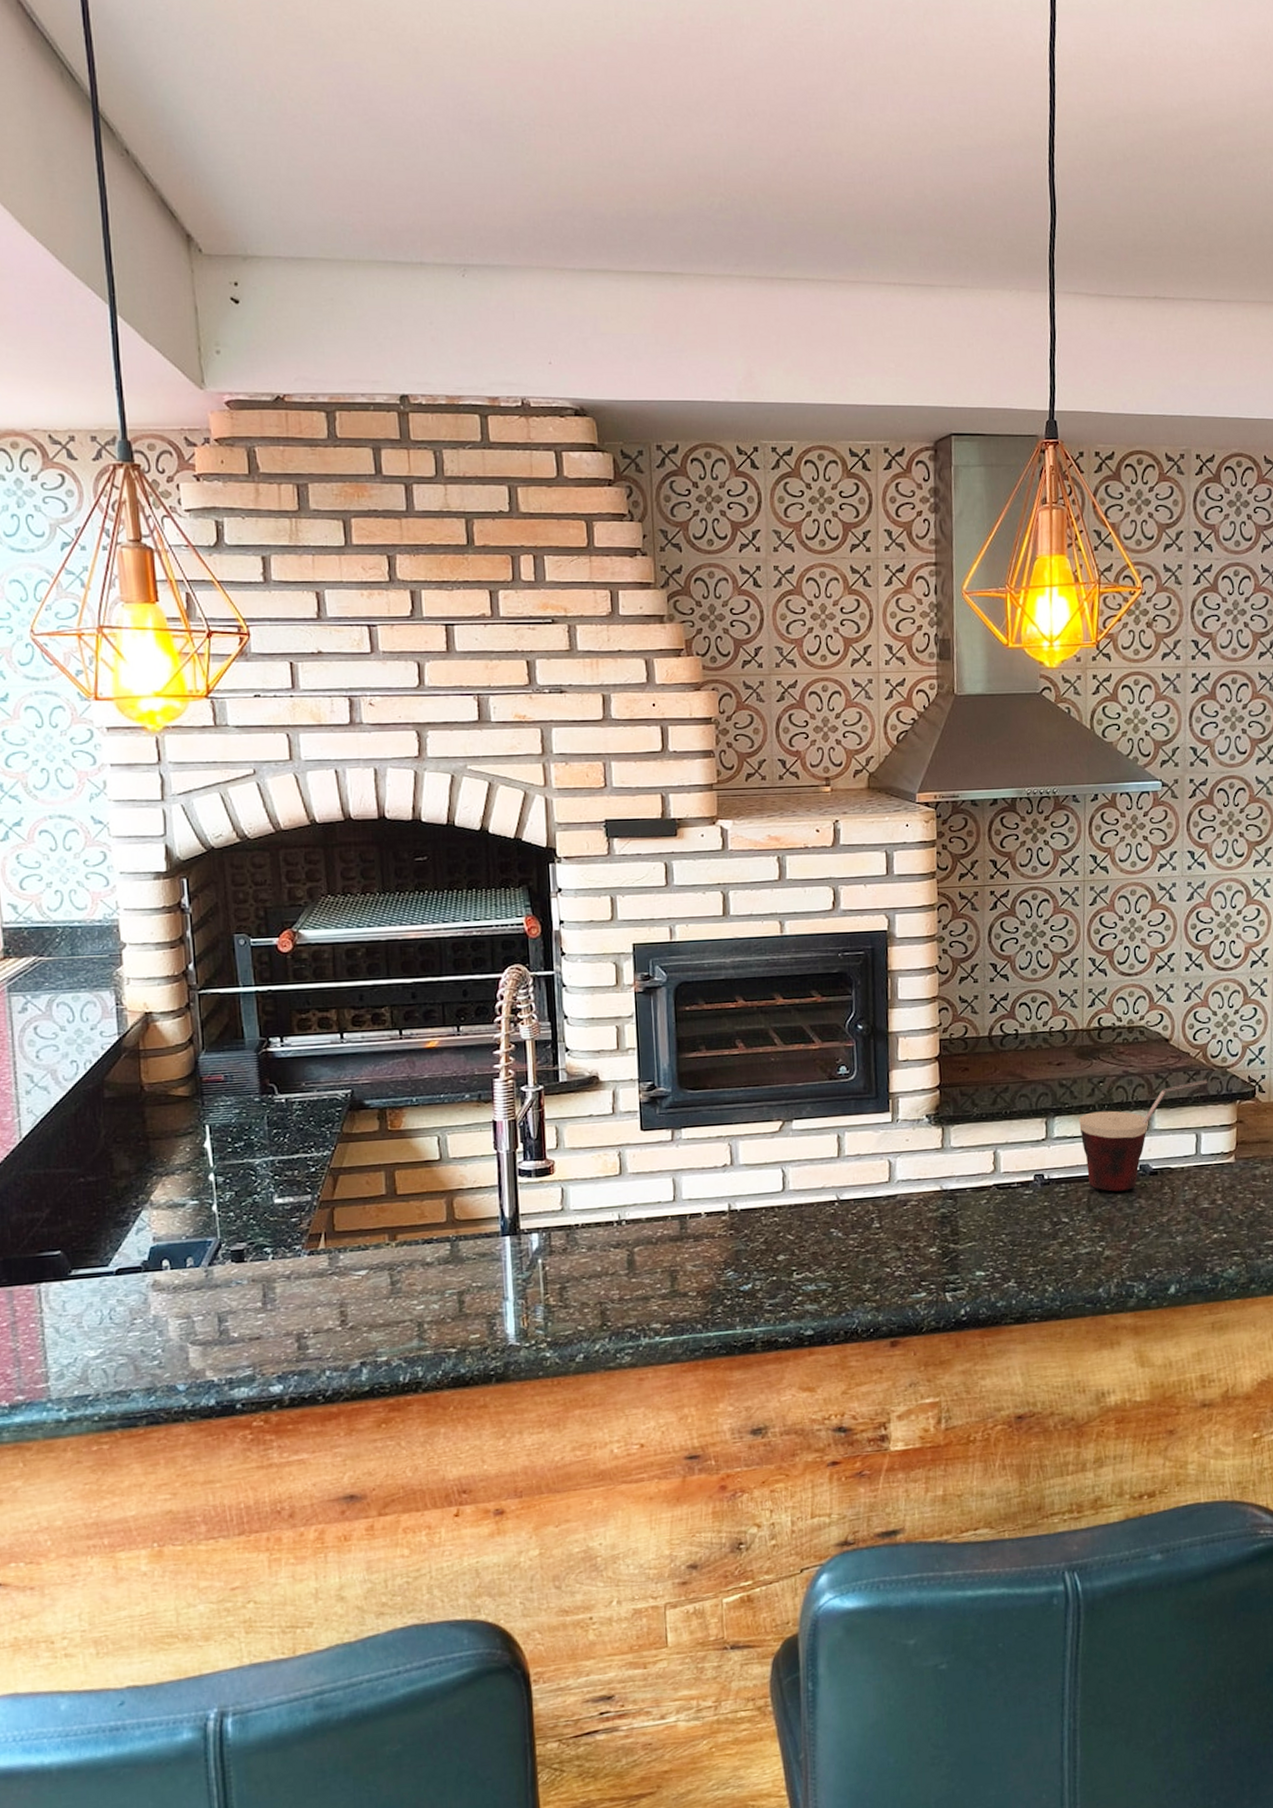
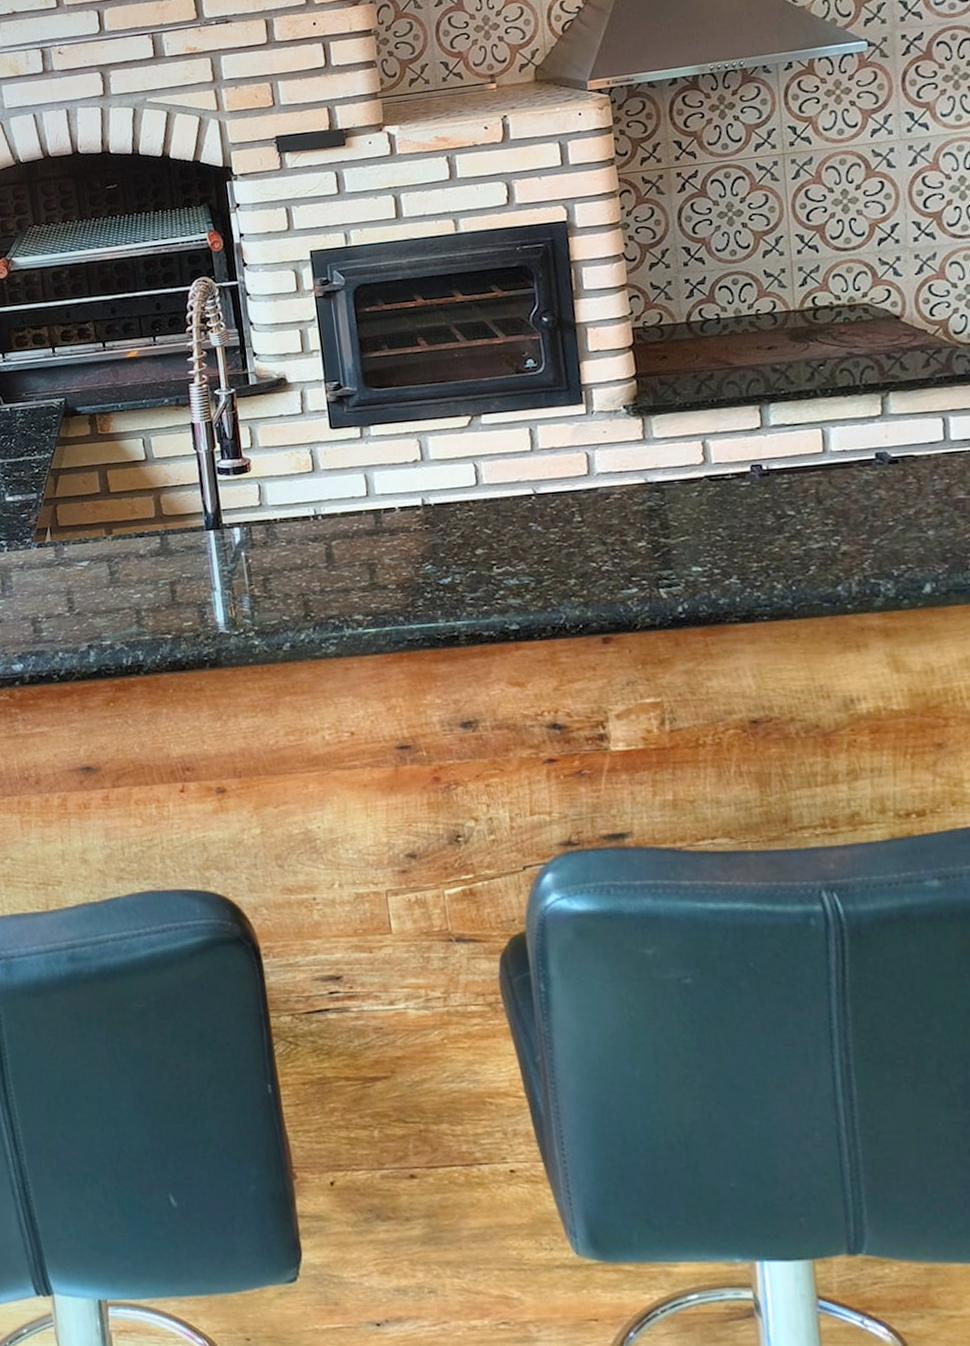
cup: present [1079,1079,1208,1192] -> none [798,358,953,482]

